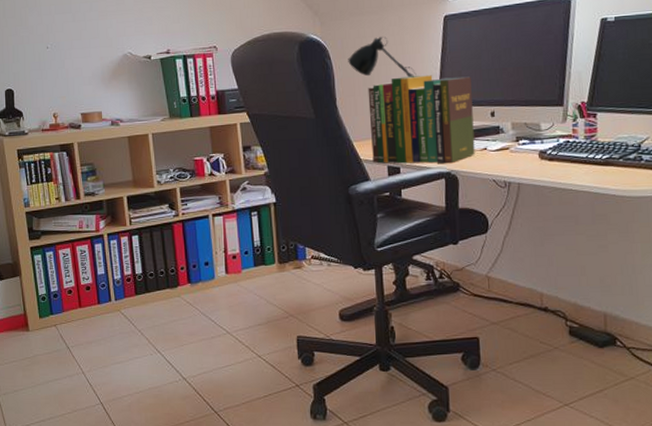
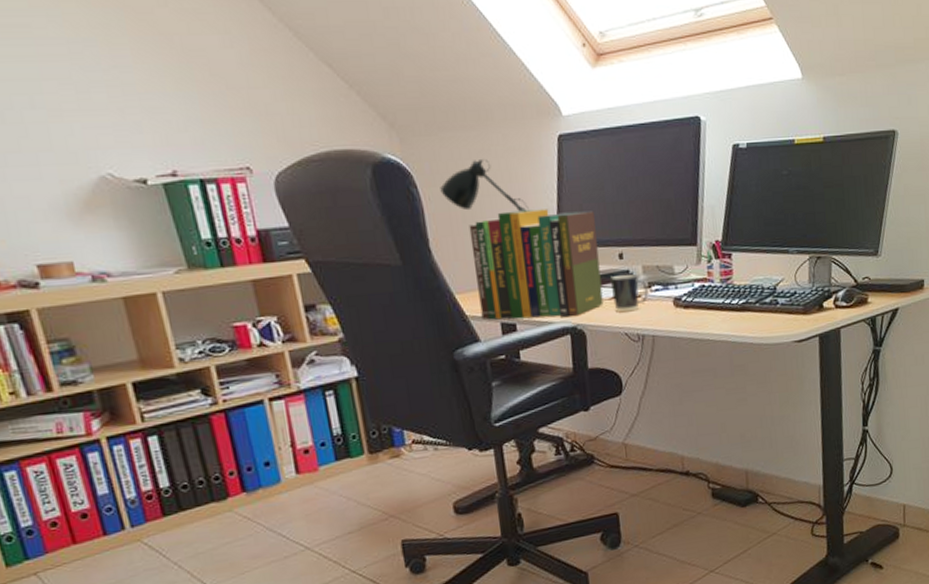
mug: none [482,129,516,162] -> present [609,274,648,312]

